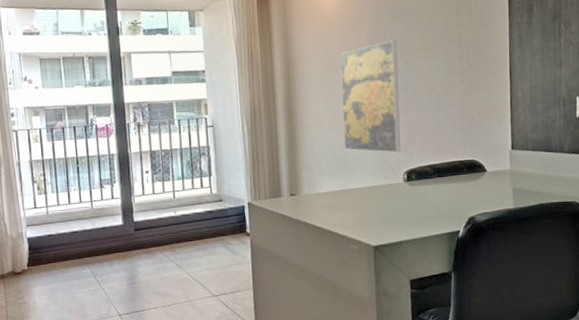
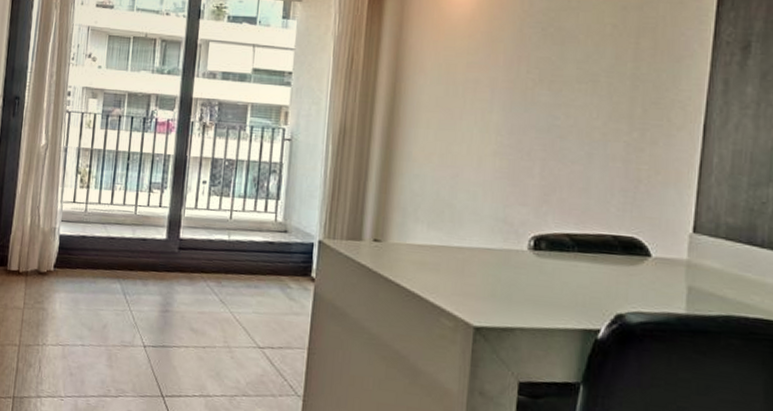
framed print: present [340,40,401,153] -> none [453,65,545,211]

